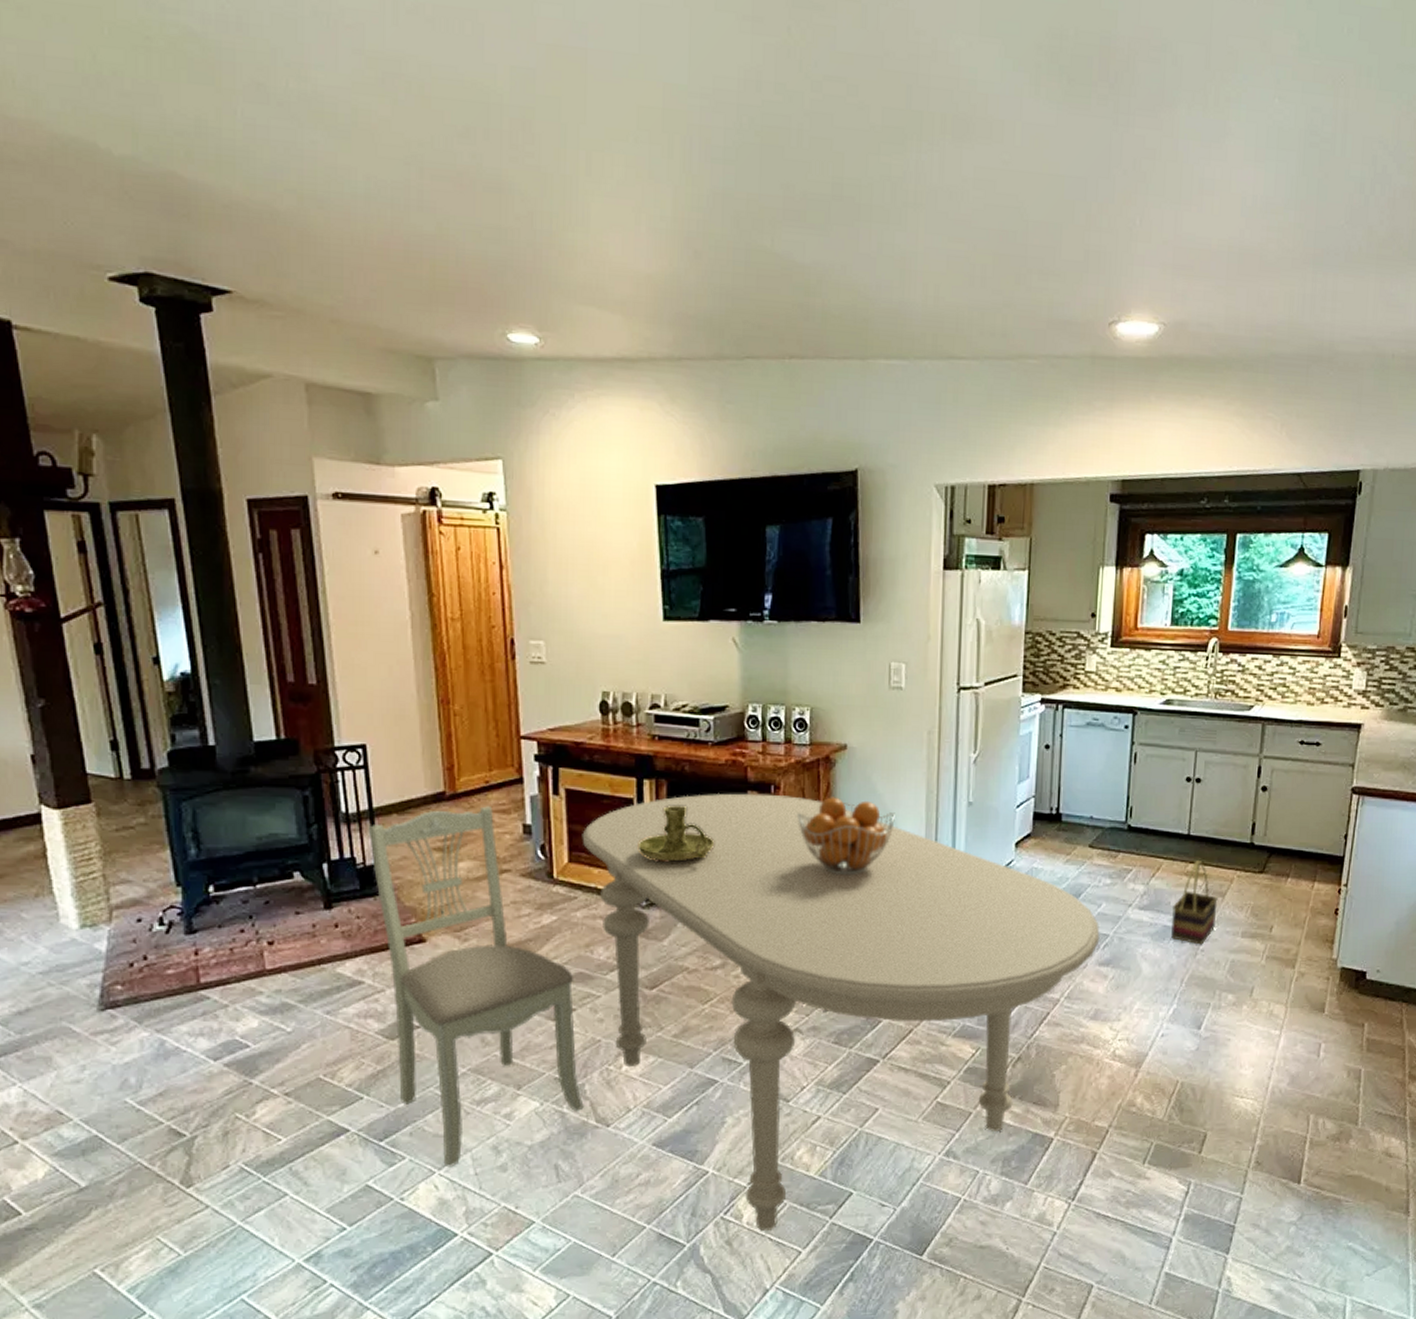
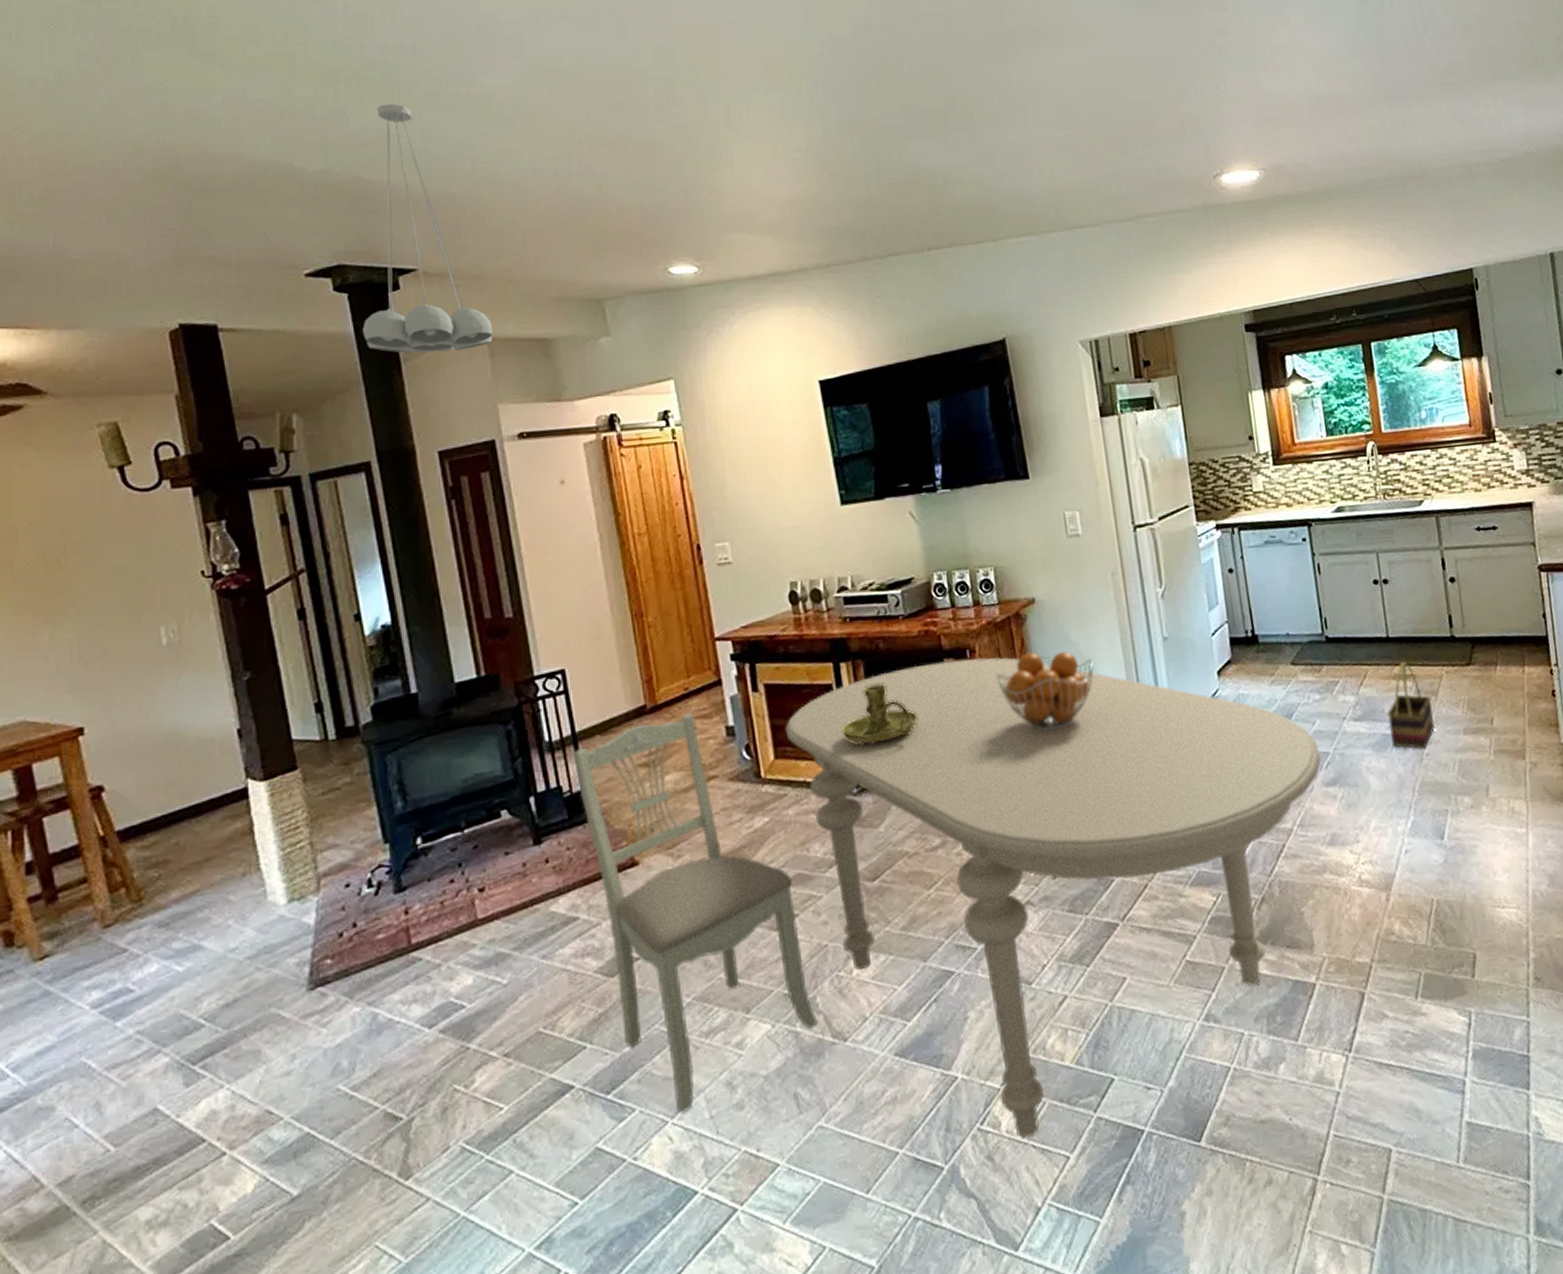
pendant light: none [171,87,311,392] -> present [363,103,493,354]

